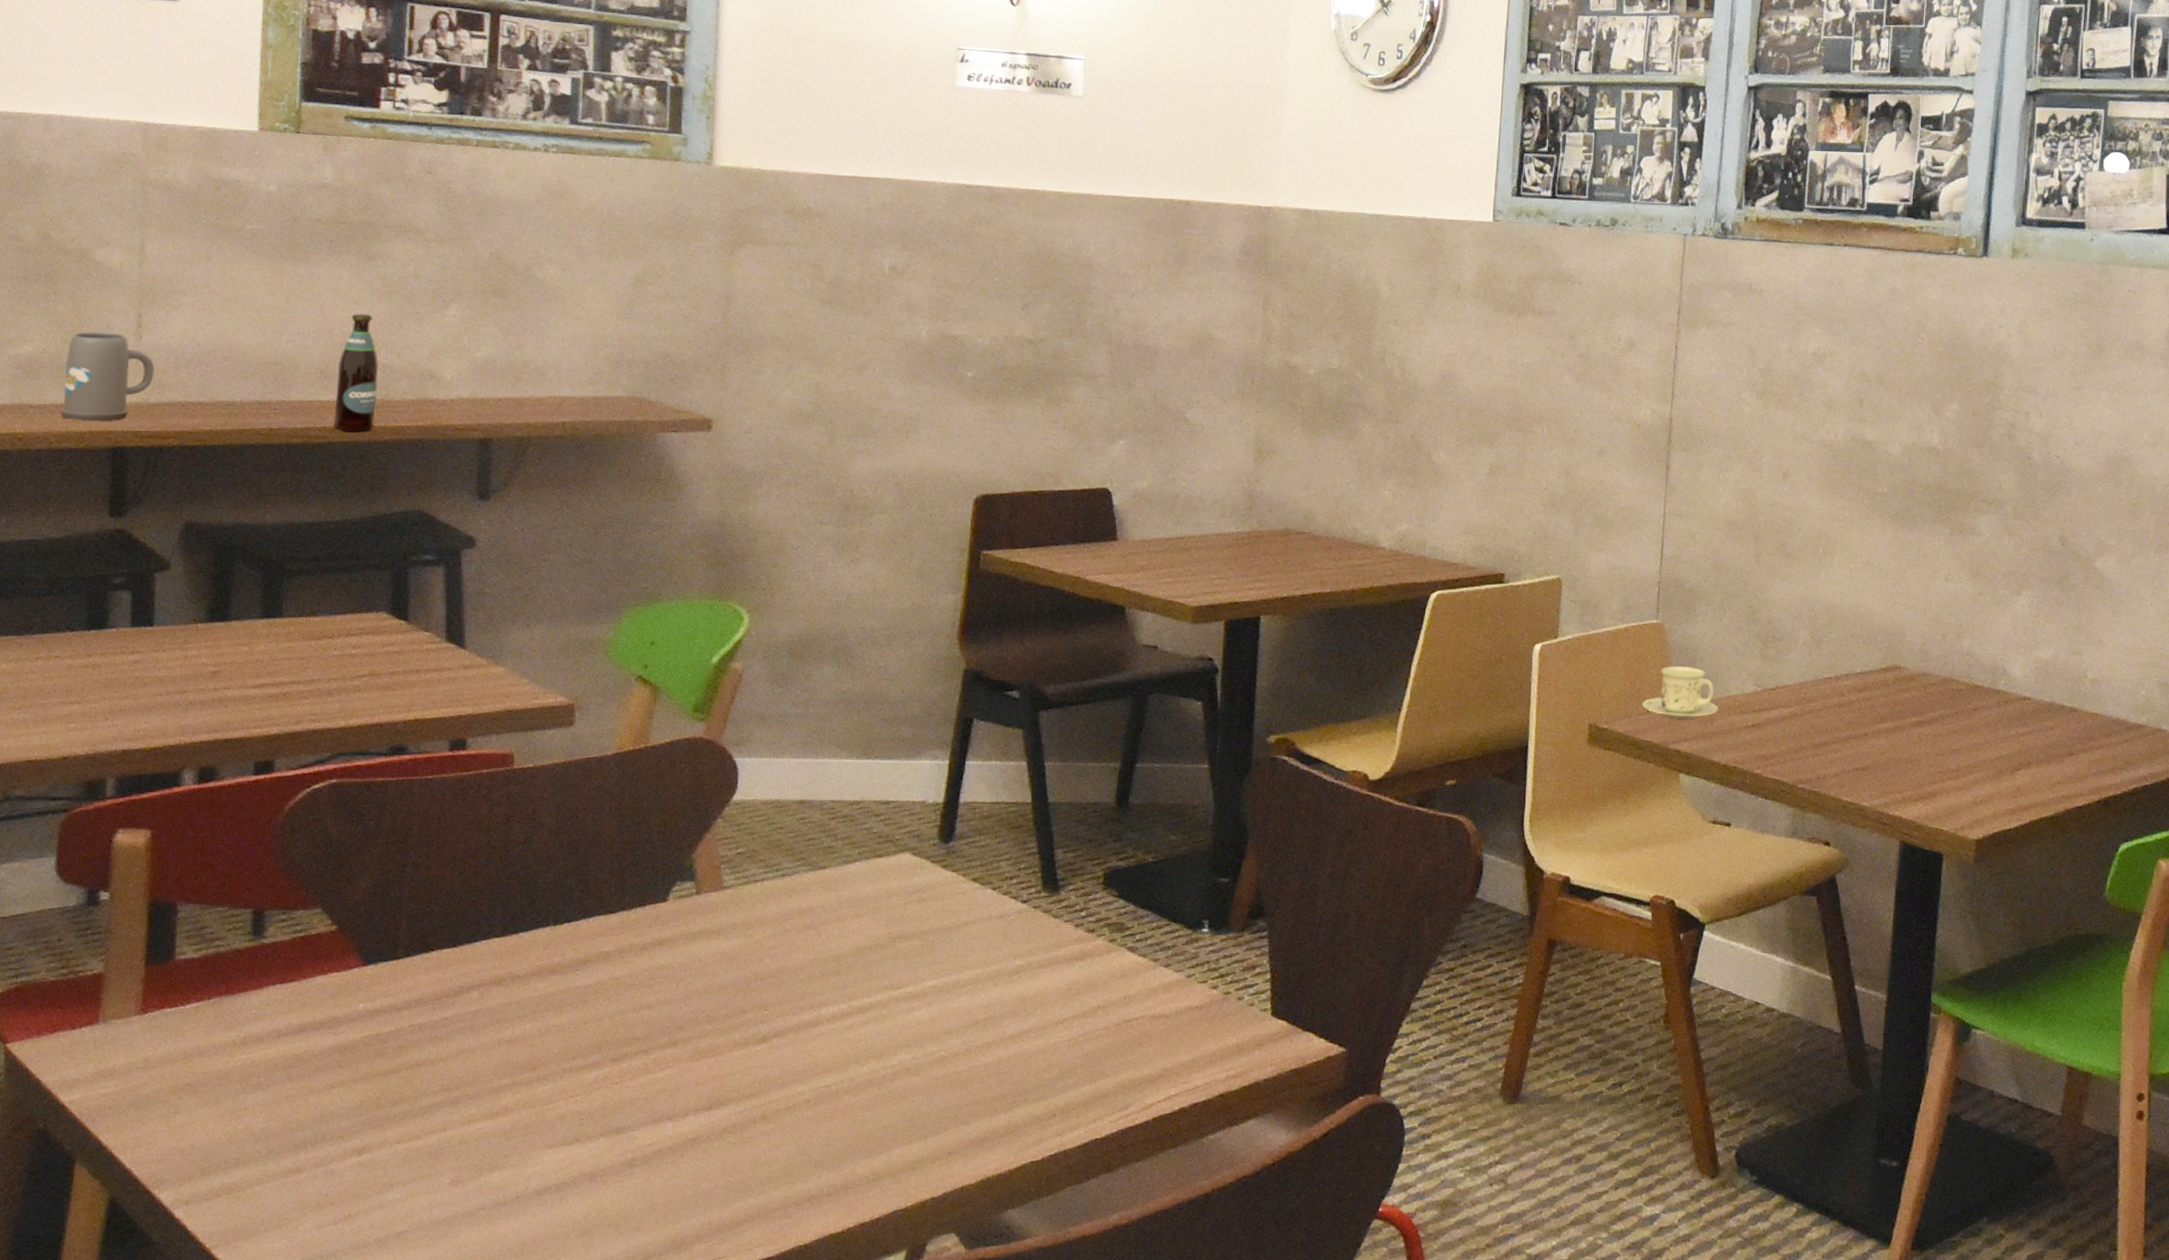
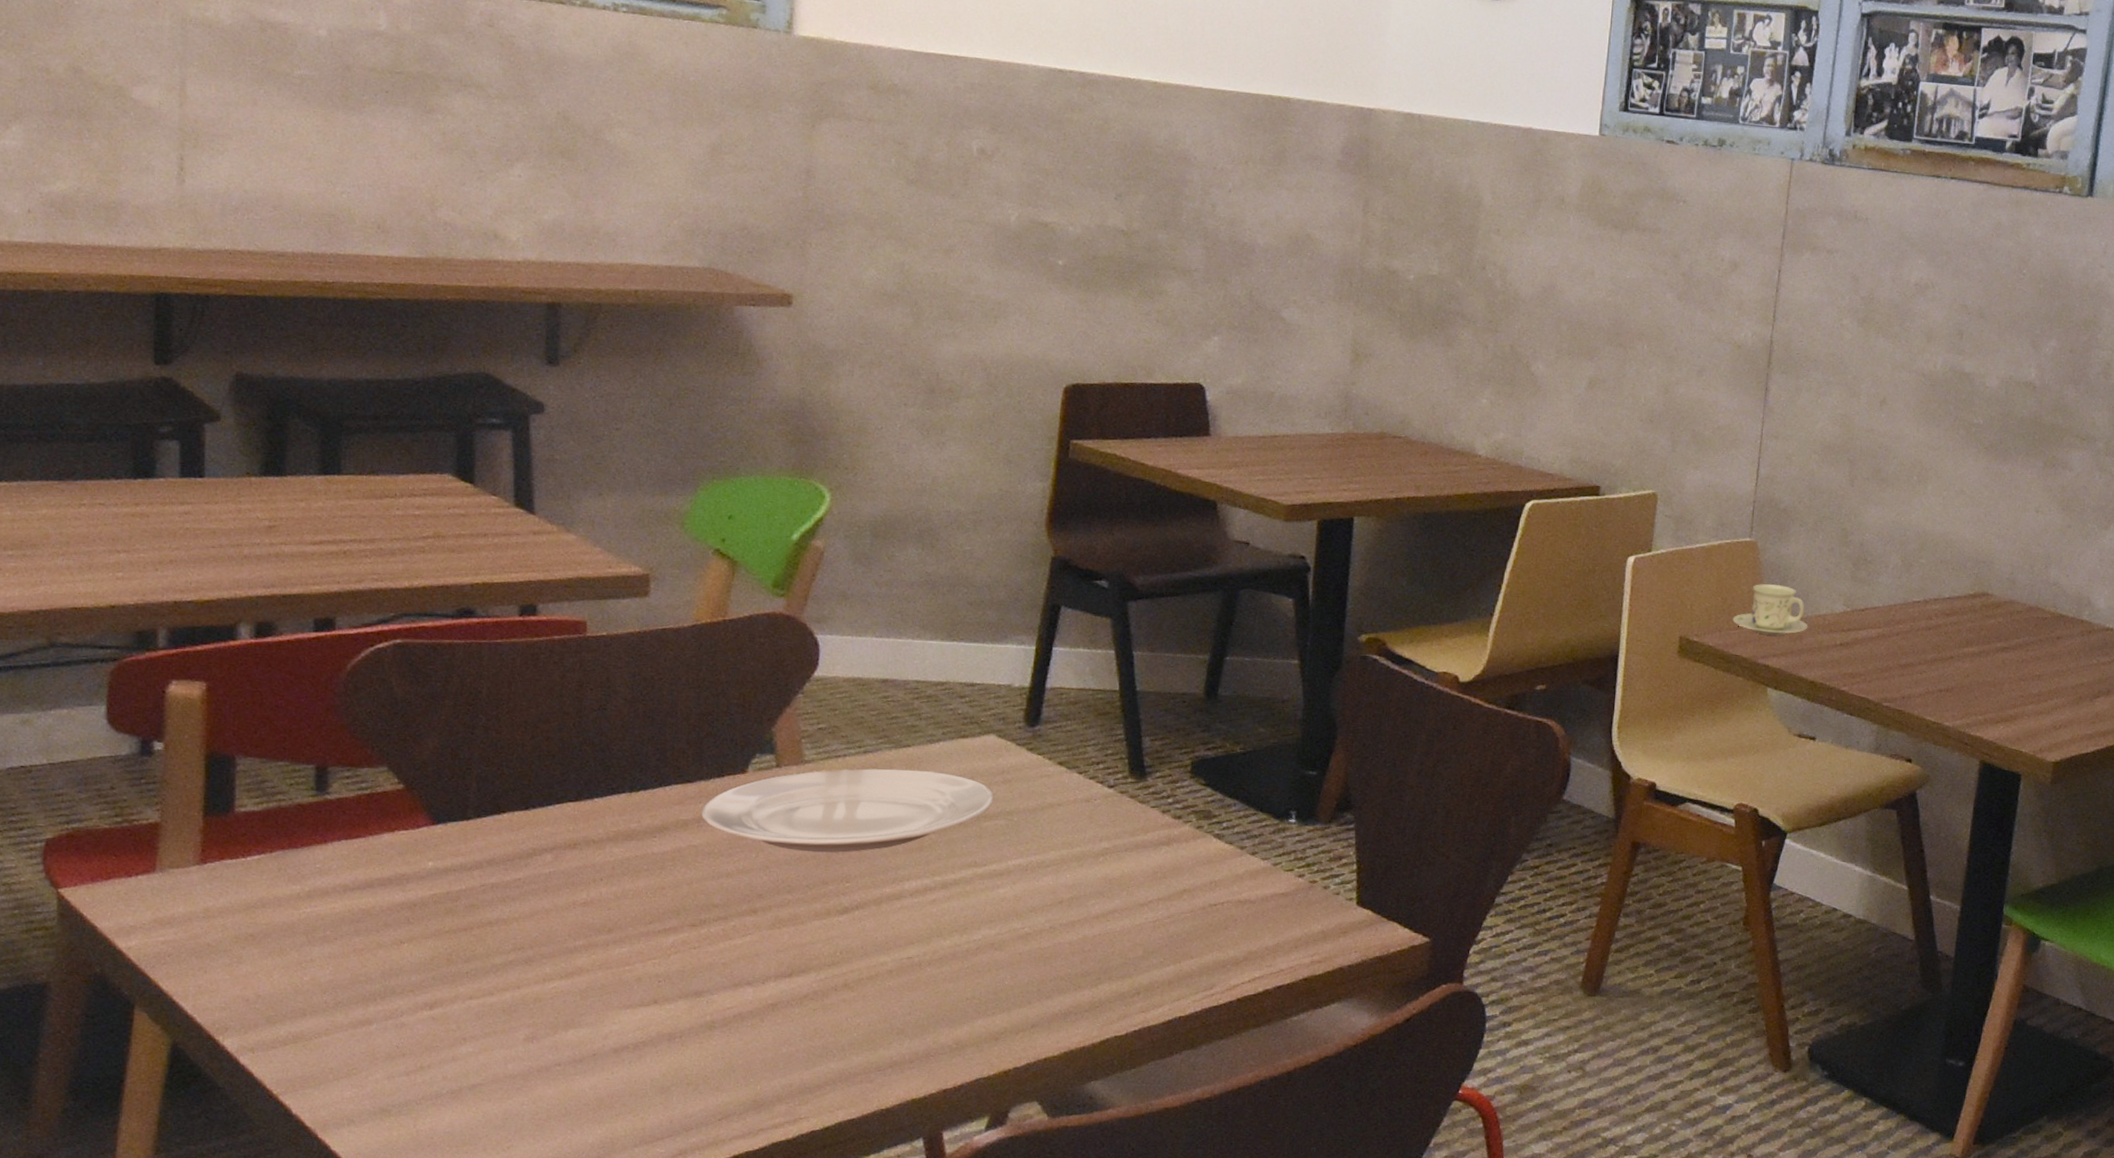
beer mug: present [61,332,154,423] -> none [99,172,199,267]
bottle: present [333,313,378,432] -> none [392,168,439,290]
plate: none [623,891,910,980] -> present [701,768,995,853]

